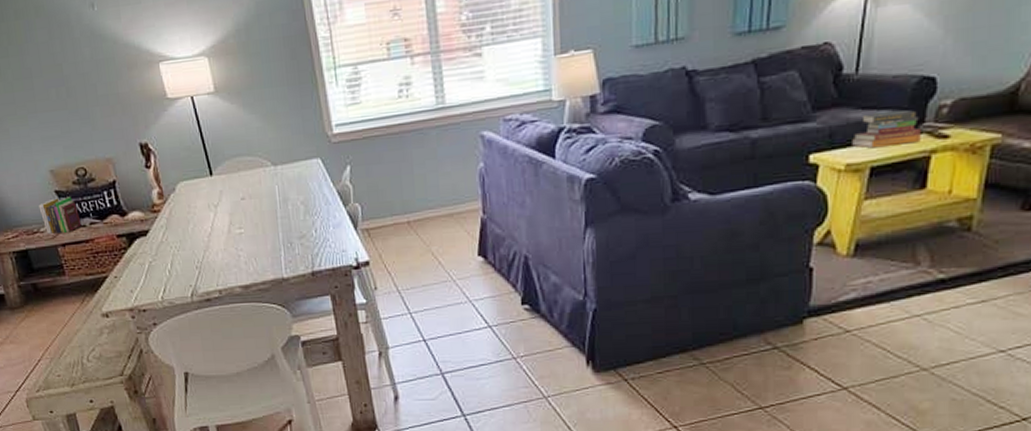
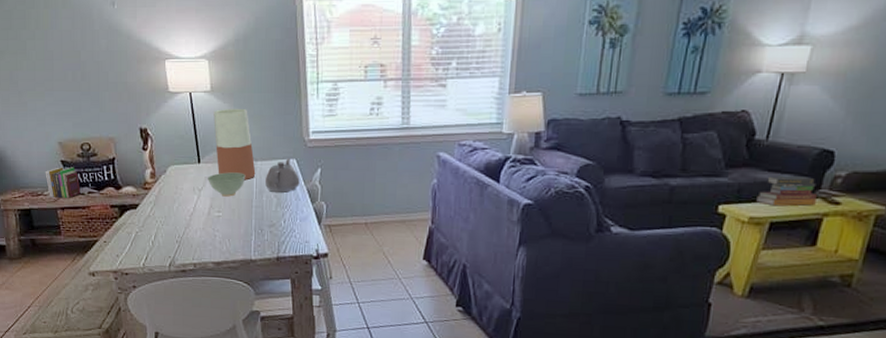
vase: none [221,107,277,189] -> present [213,108,256,181]
bowl: none [223,181,266,211] -> present [208,172,246,197]
teapot: none [288,158,328,199] -> present [265,158,300,193]

